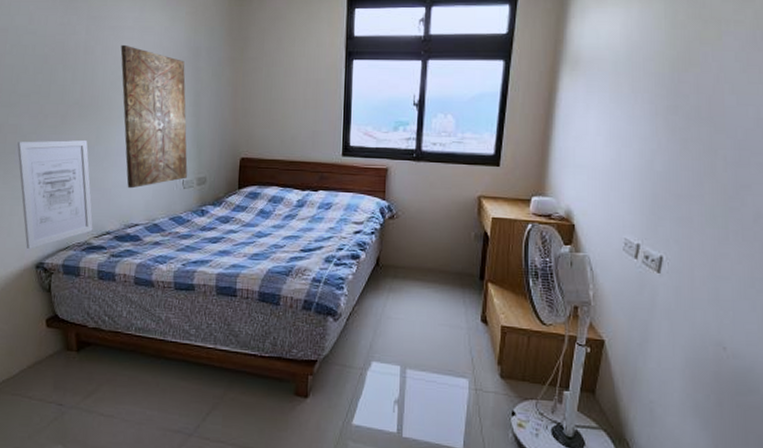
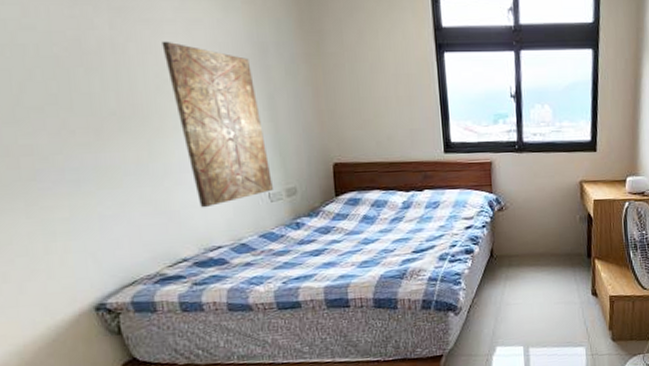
wall art: present [17,139,93,249] -> none [37,156,164,290]

